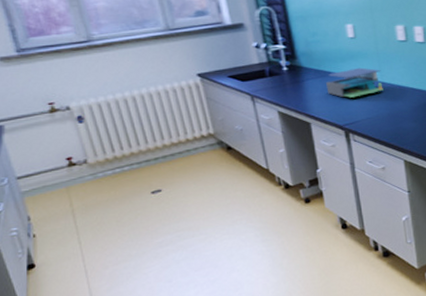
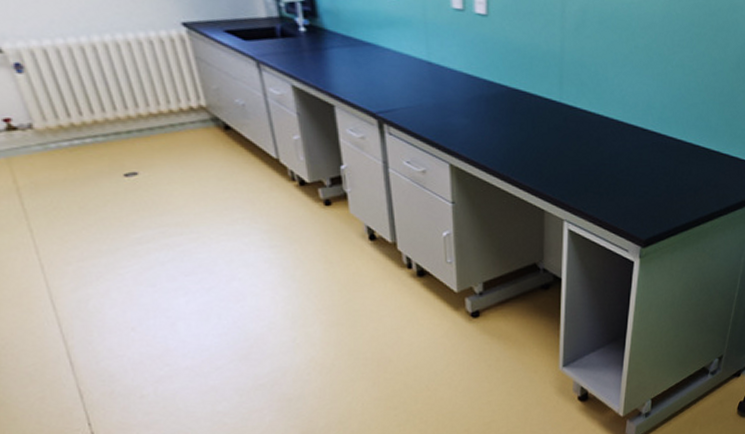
binder: present [325,67,383,98] -> none [355,39,430,78]

